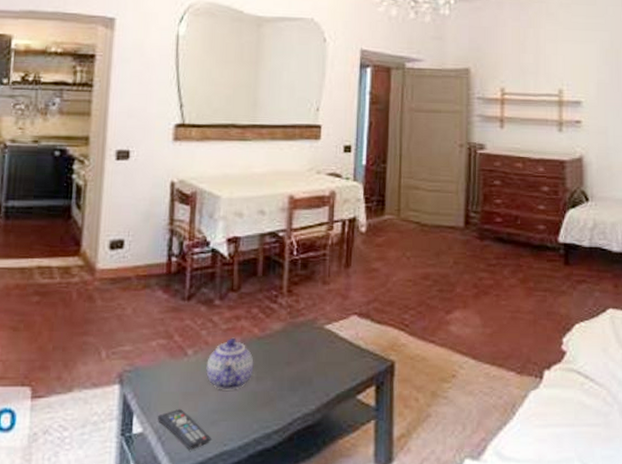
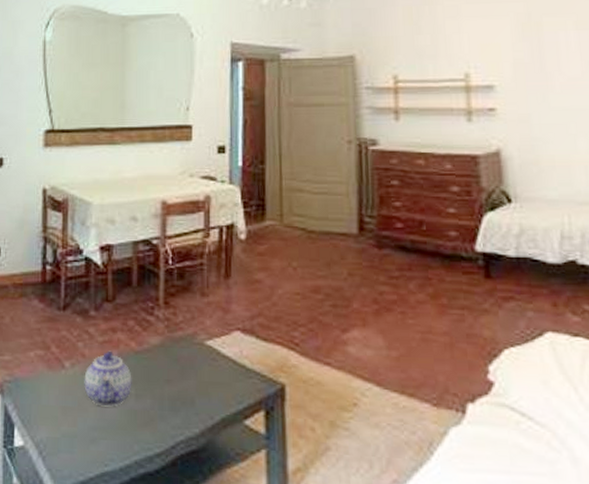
remote control: present [157,408,211,450] -> none [37,423,92,468]

